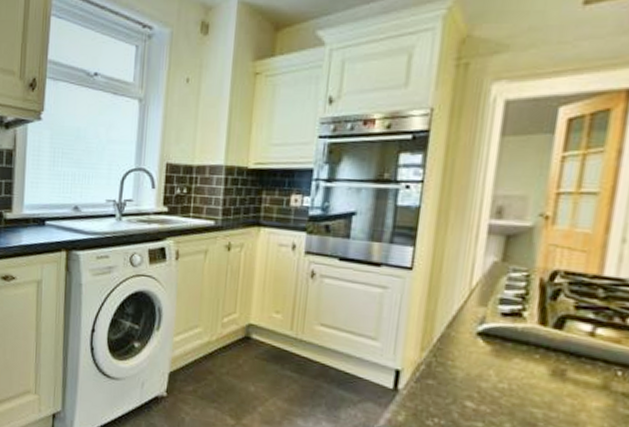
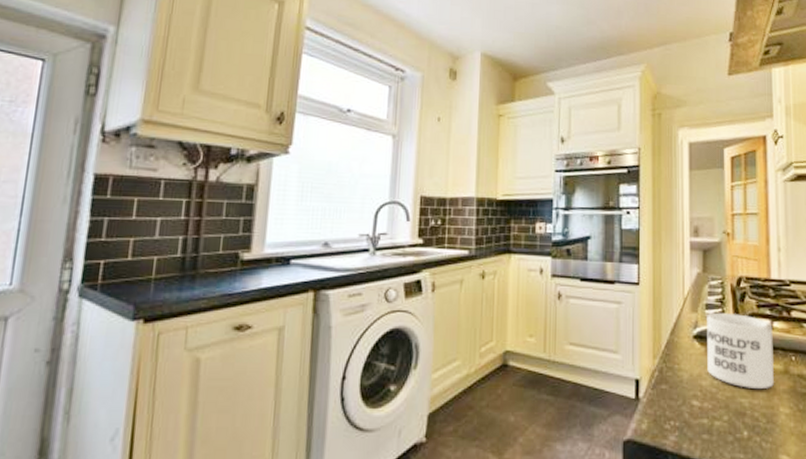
mug: none [490,309,595,403] -> present [707,312,774,390]

